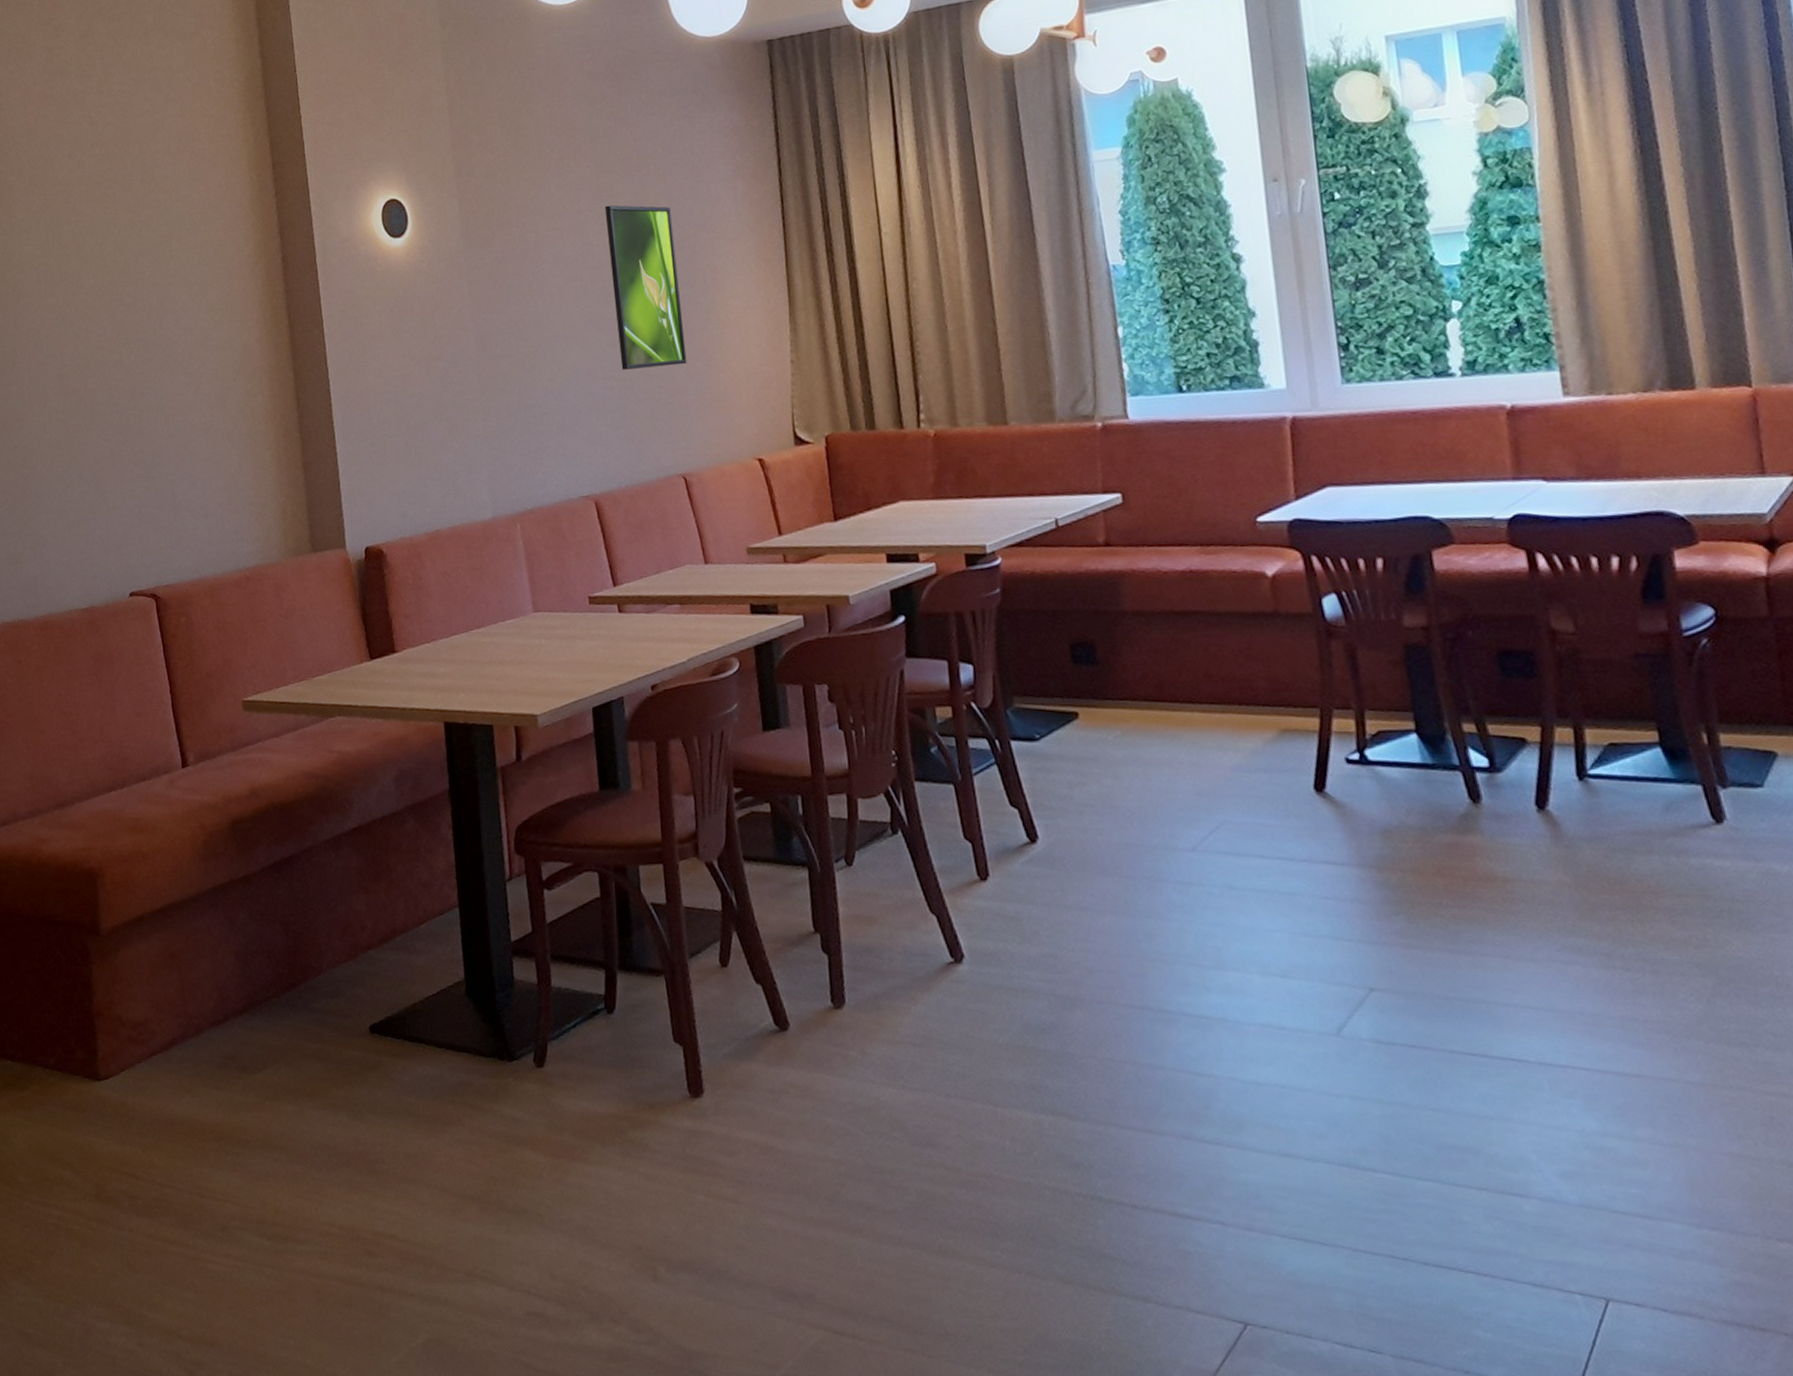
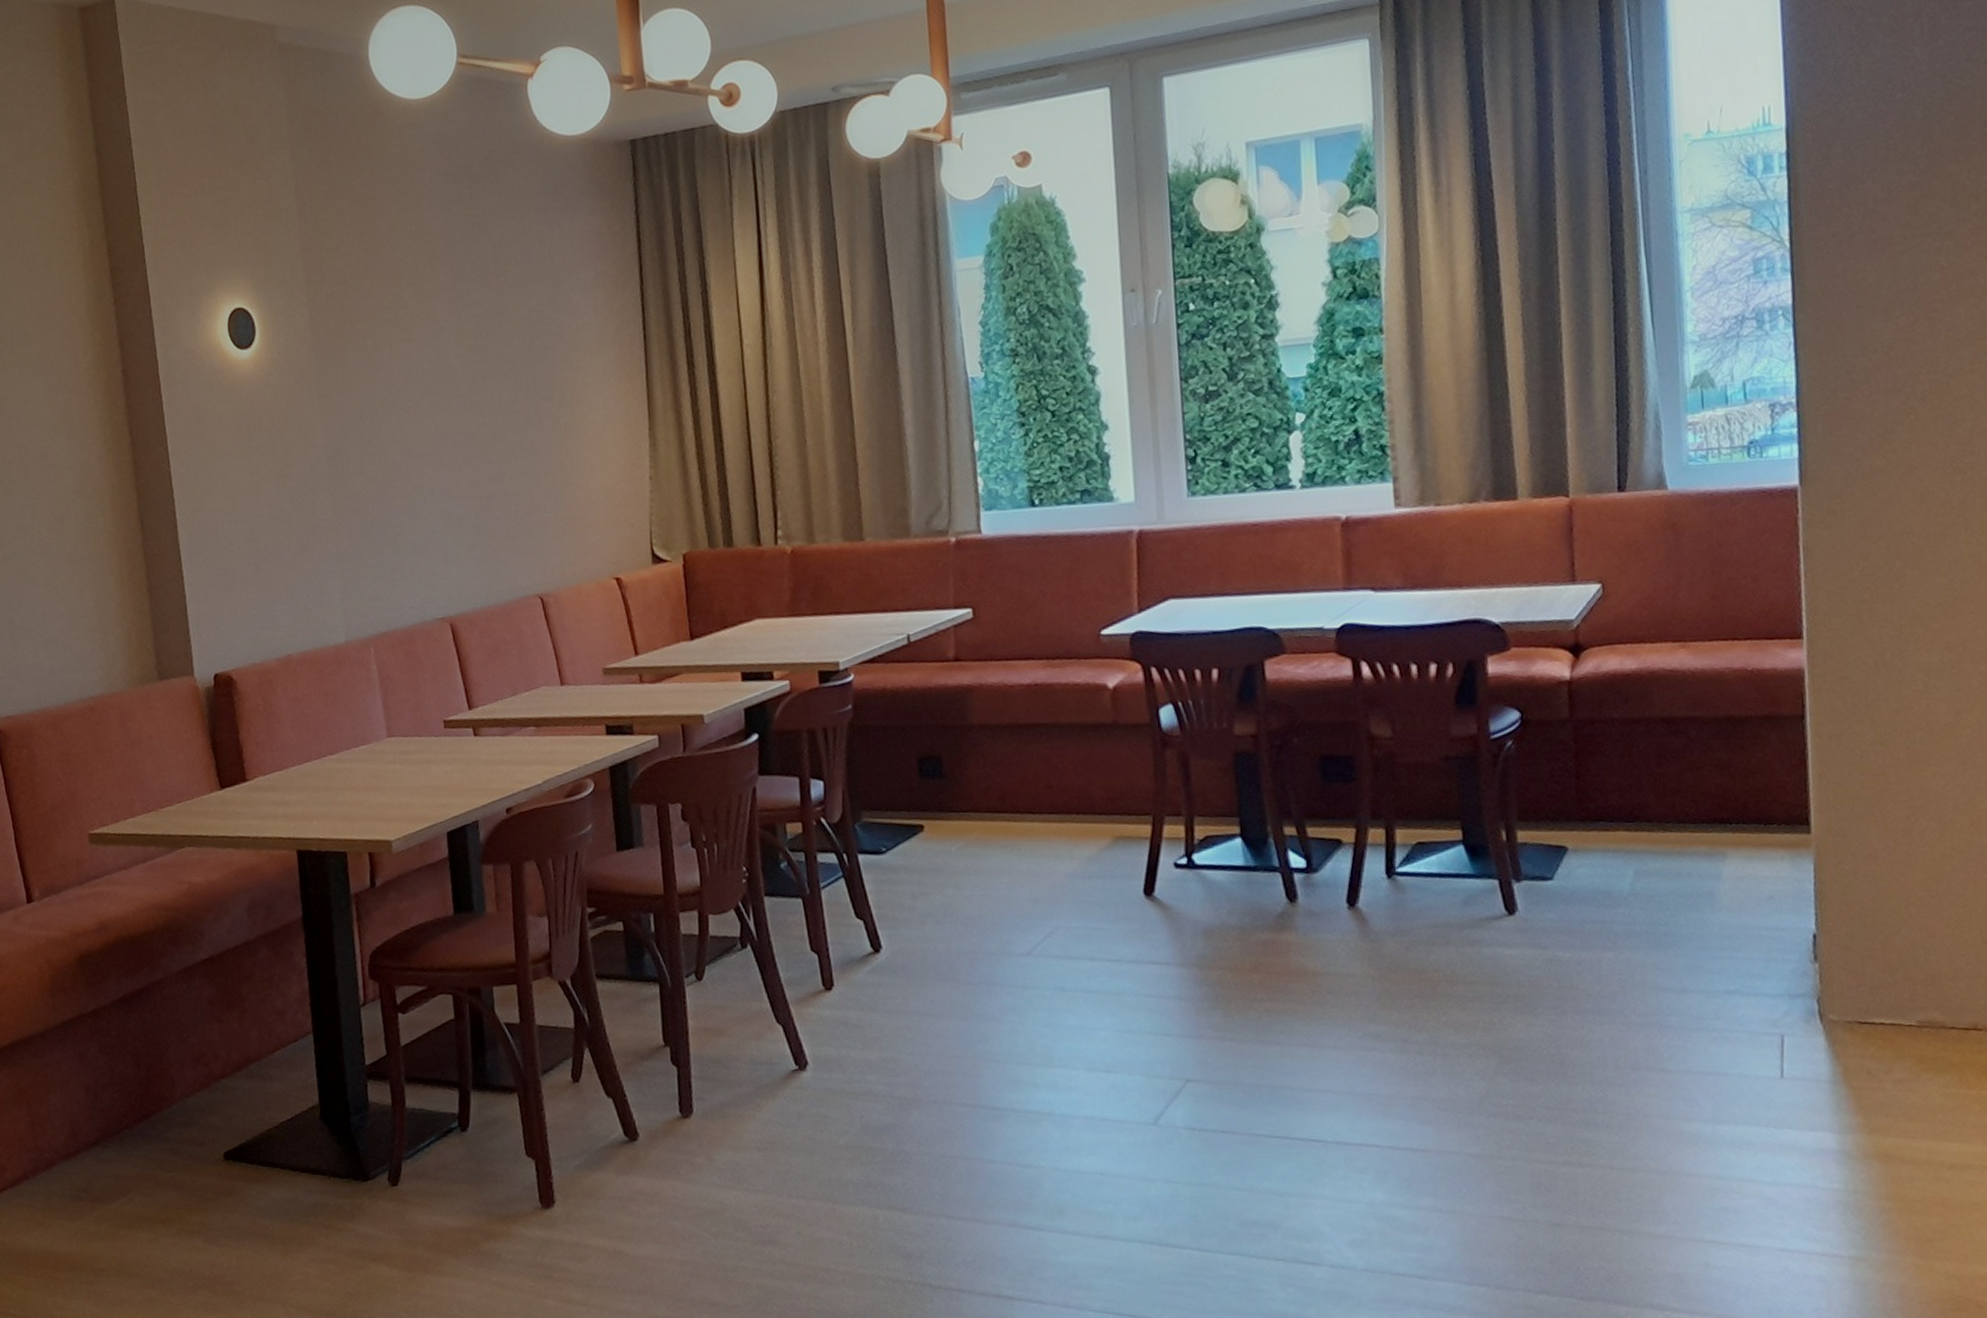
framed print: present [604,205,687,370] -> none [461,314,545,488]

